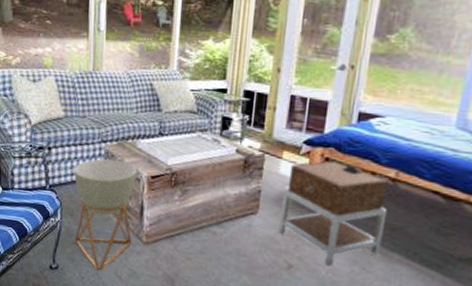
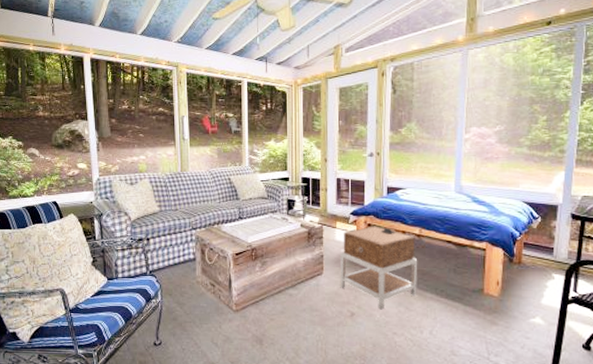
planter: present [73,159,138,271] -> none [170,242,224,341]

